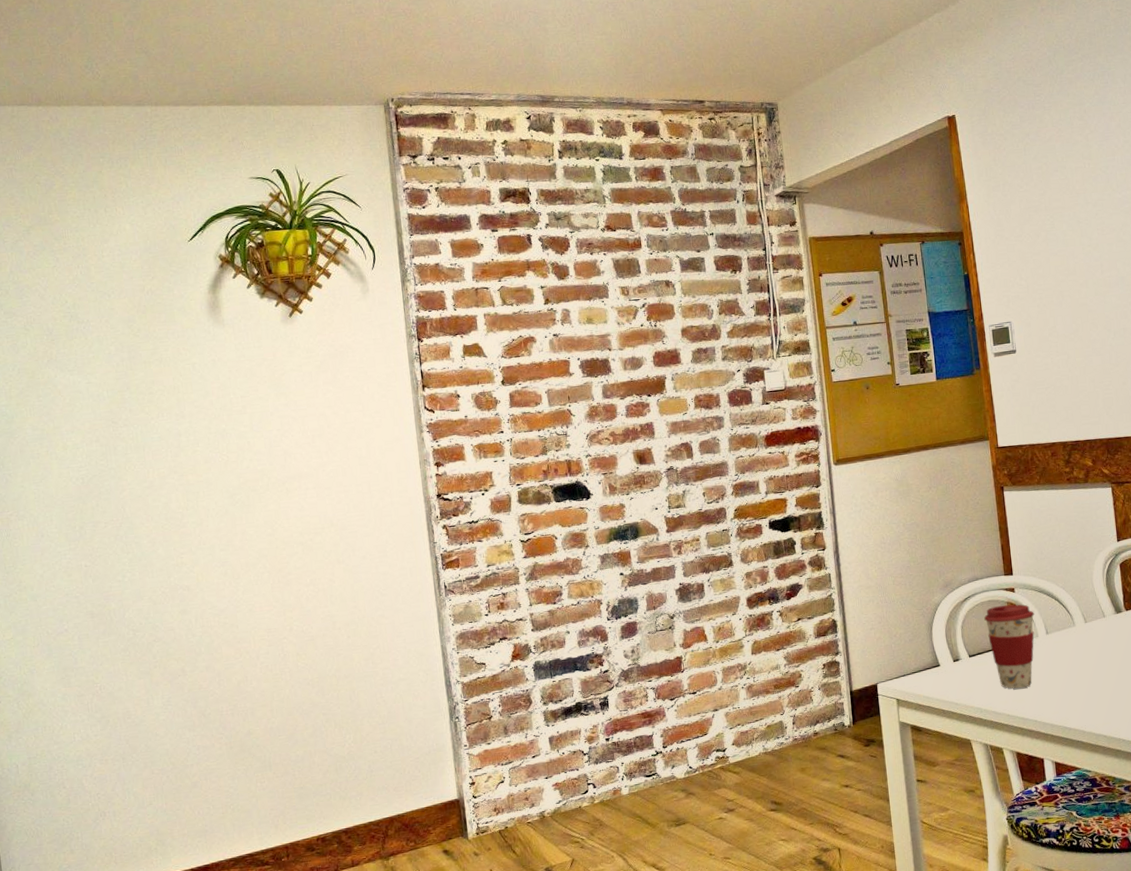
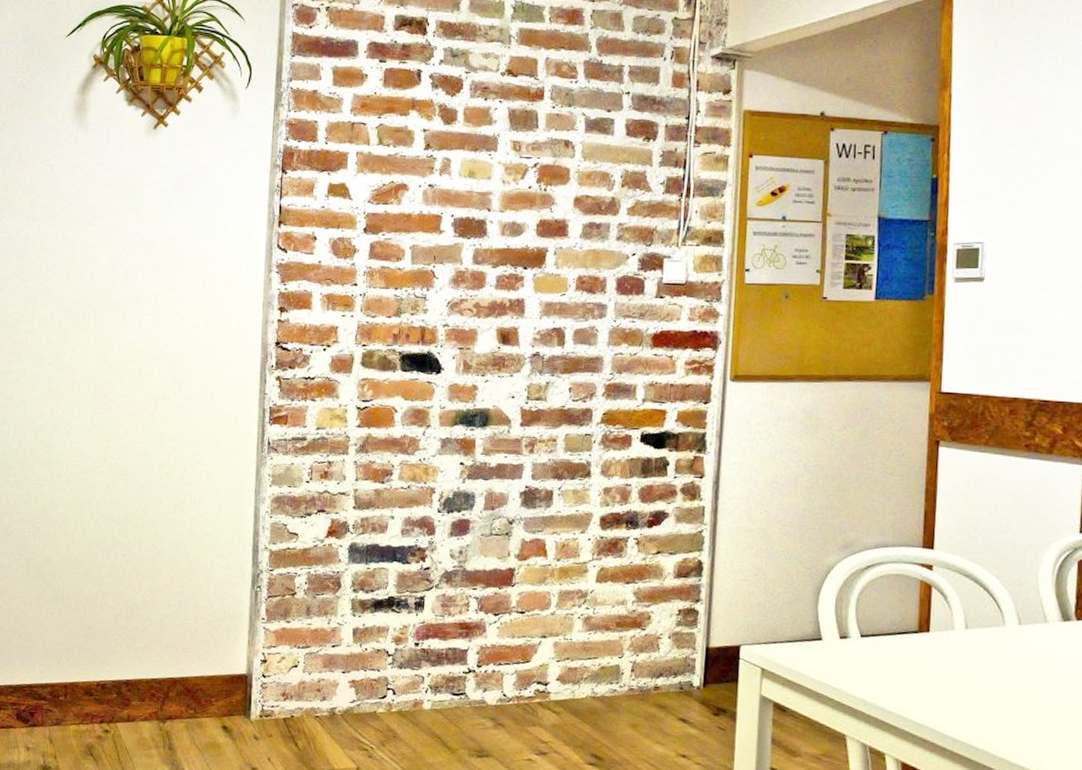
coffee cup: present [984,604,1034,689] -> none [888,583,954,687]

